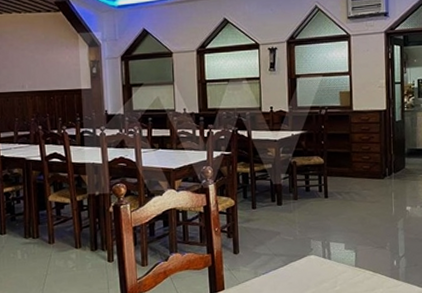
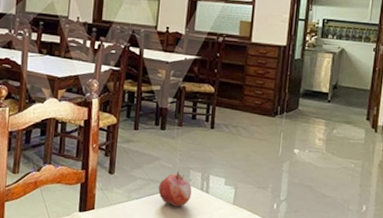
fruit: none [283,242,315,277] -> present [158,171,192,207]

